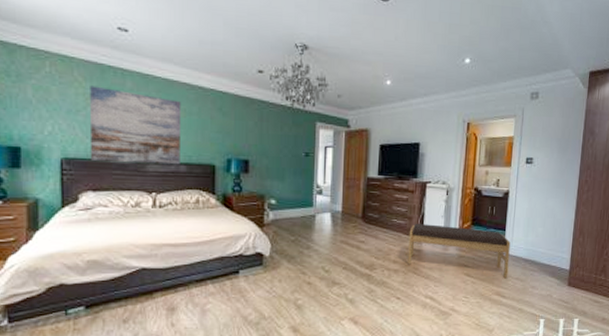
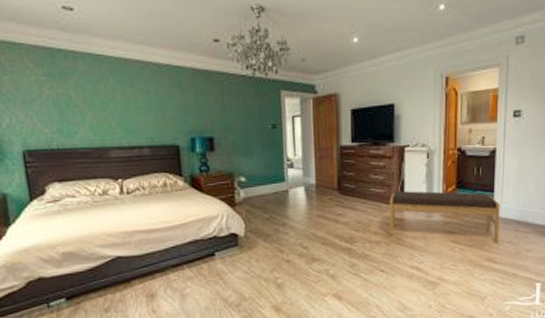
wall art: present [89,85,182,165] -> none [42,72,143,152]

